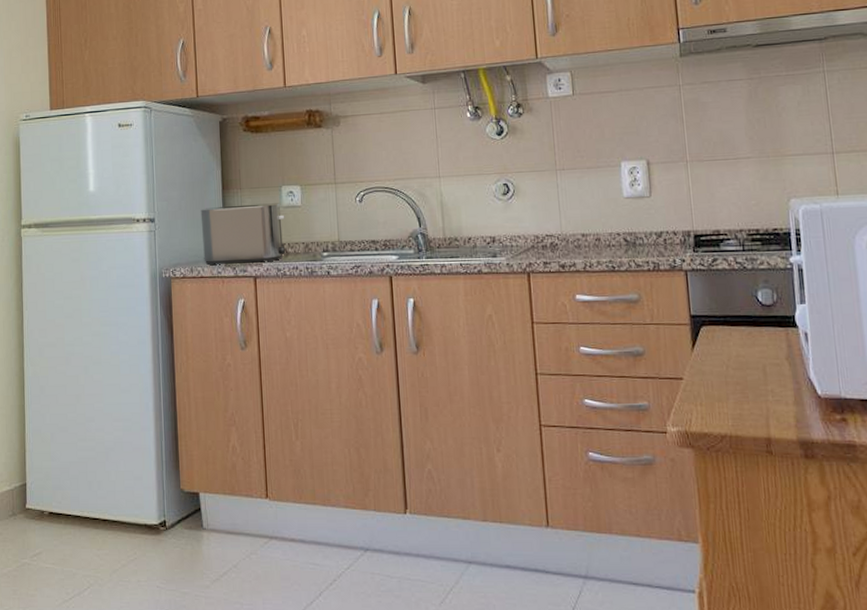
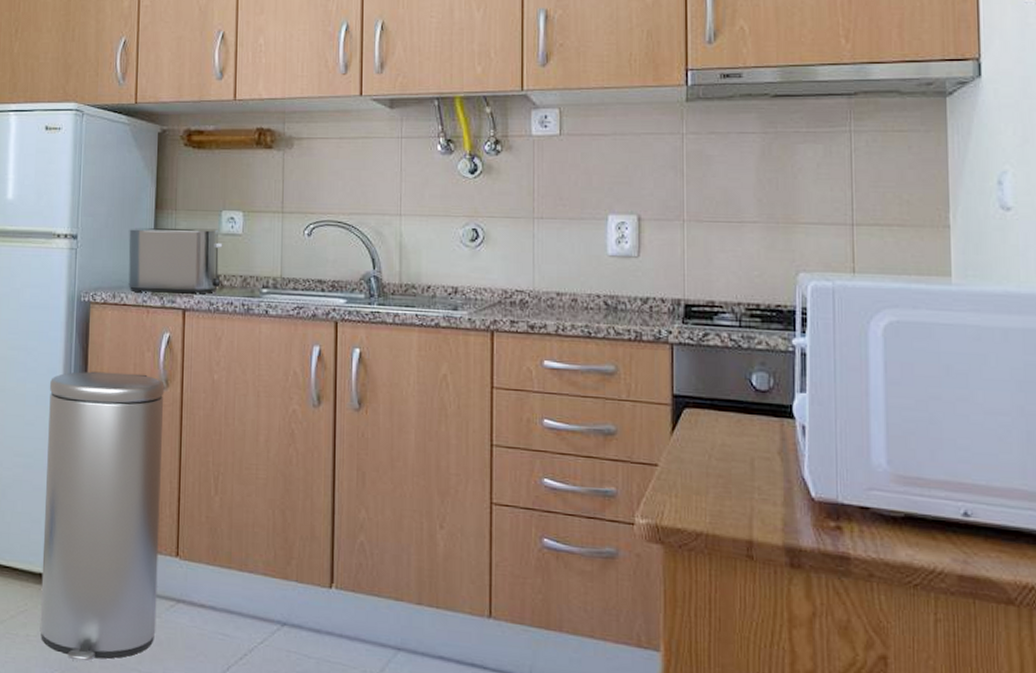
pedal bin: none [140,337,253,600] -> present [39,371,165,662]

